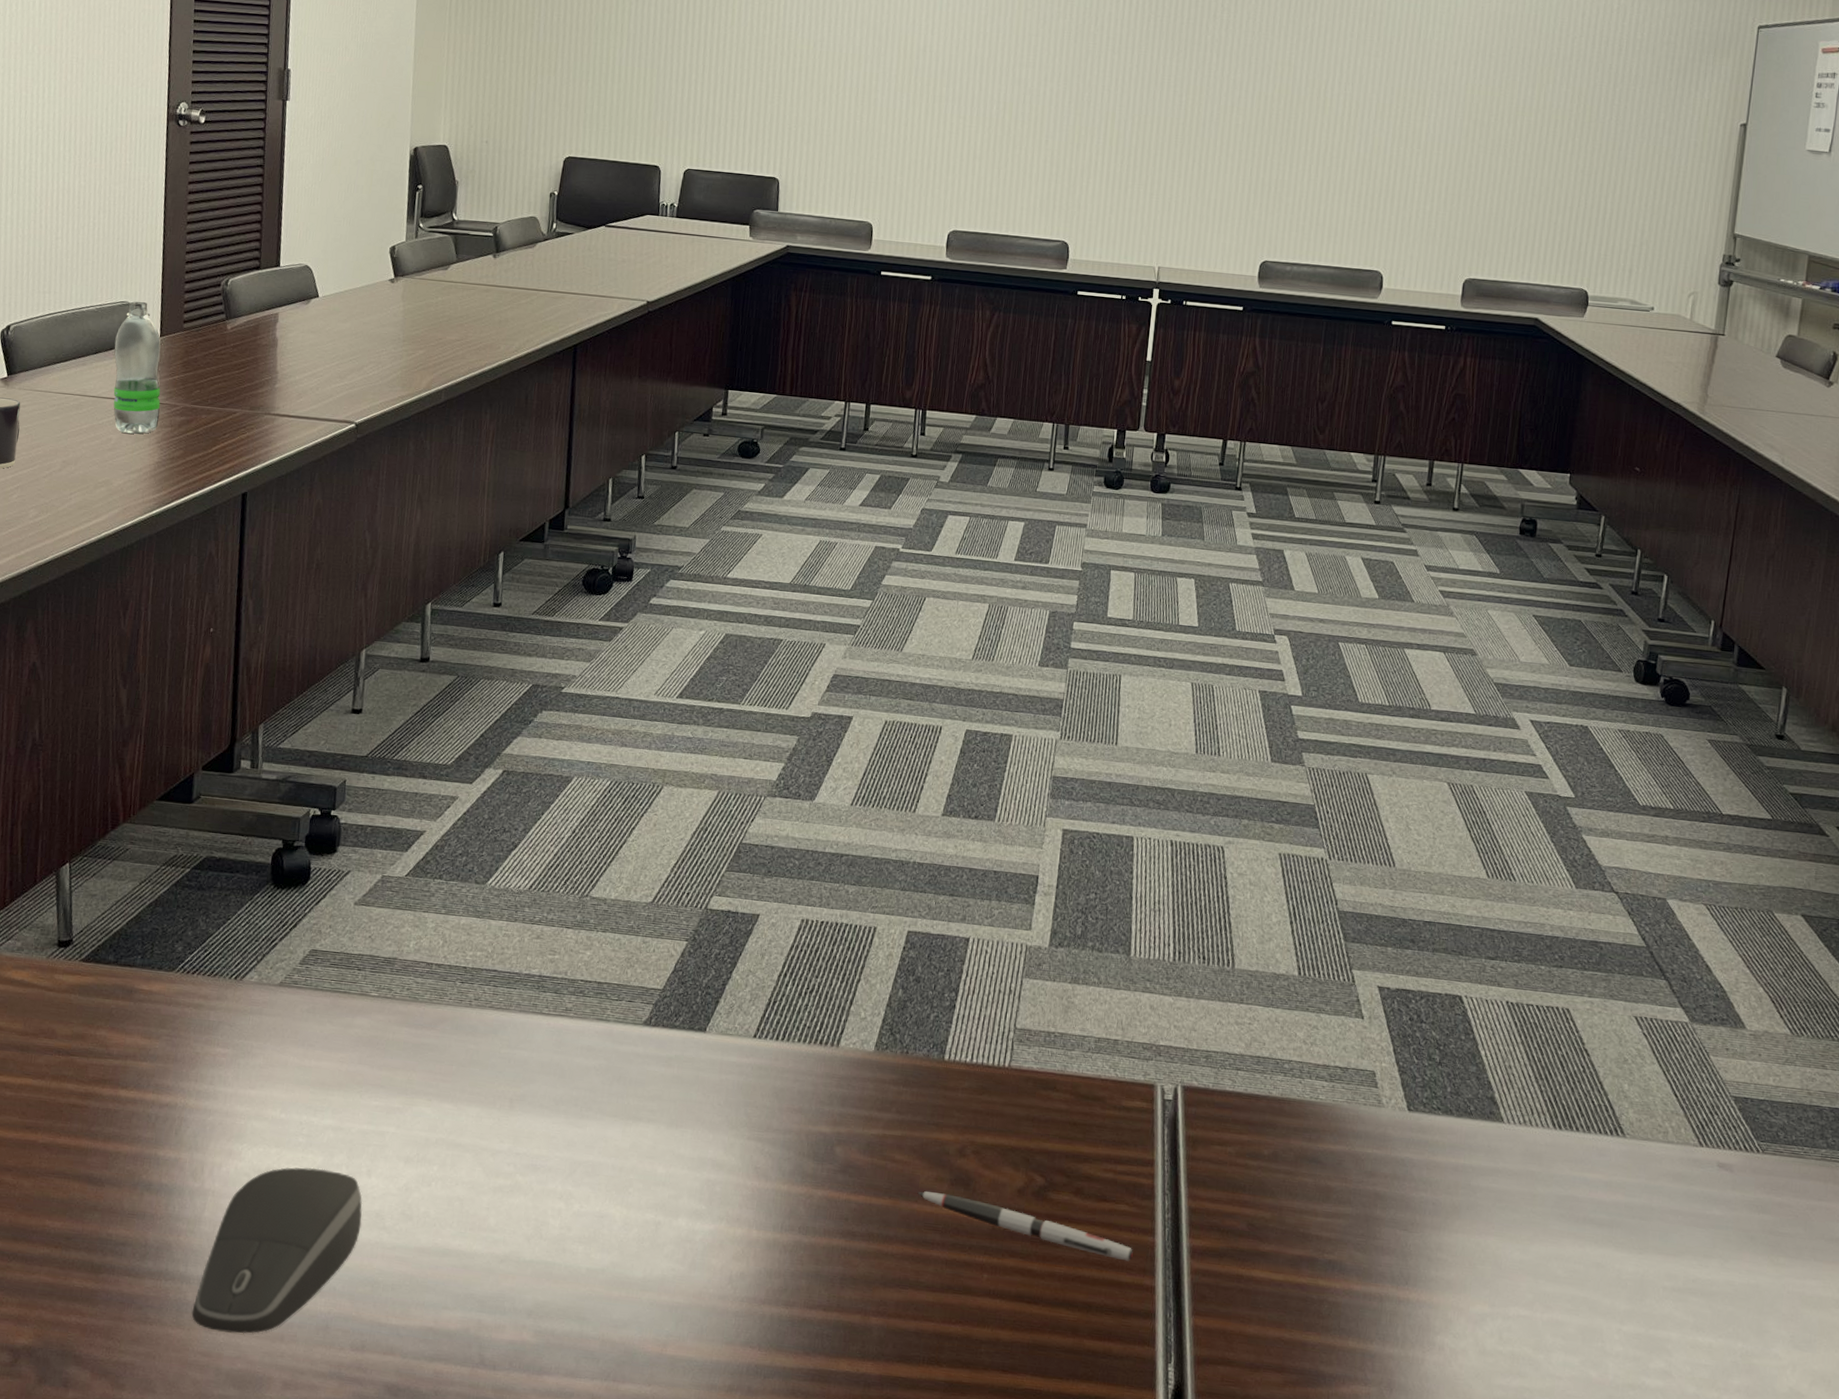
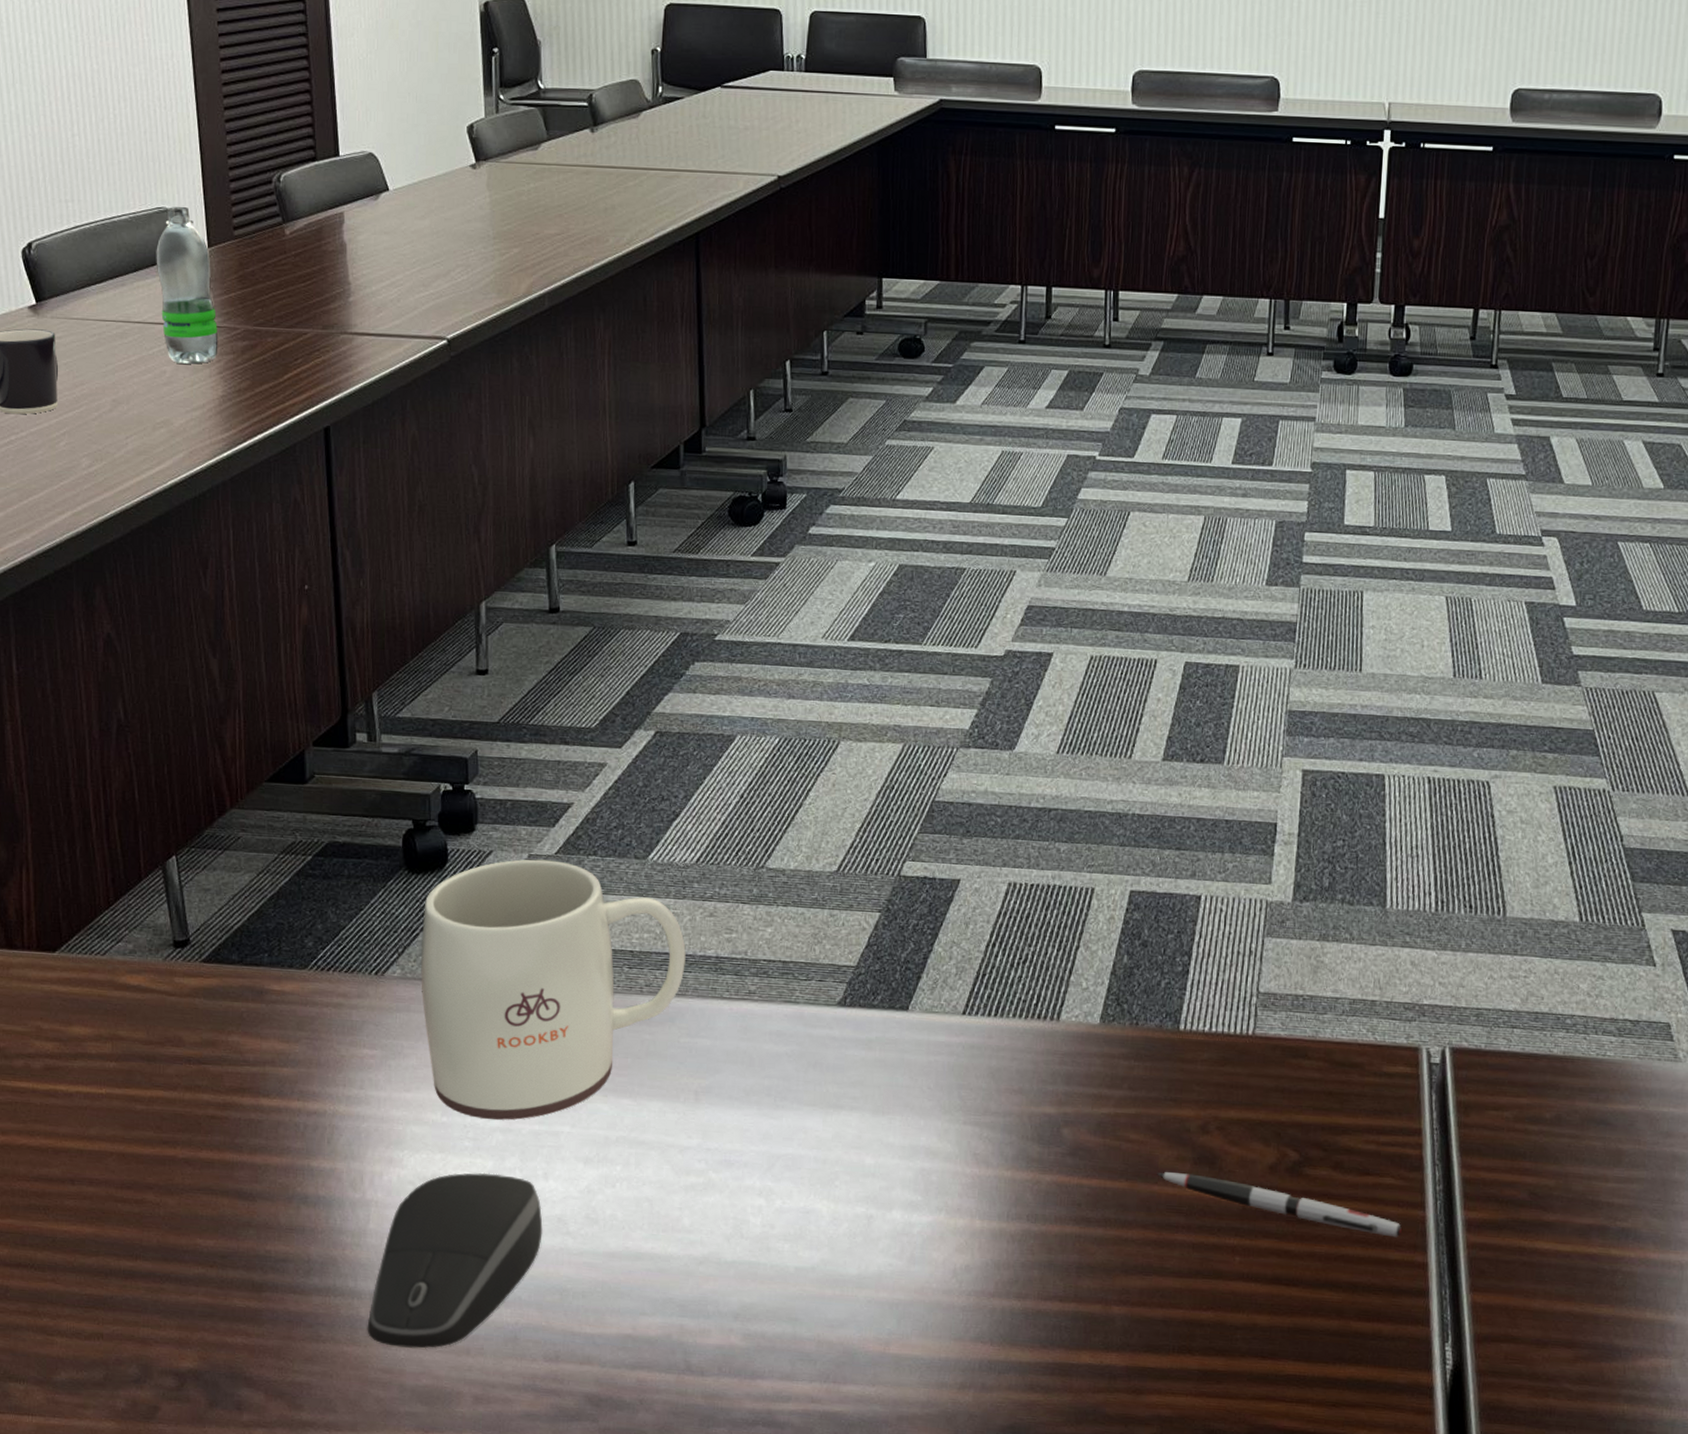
mug: none [274,879,513,1119] -> present [421,859,686,1120]

